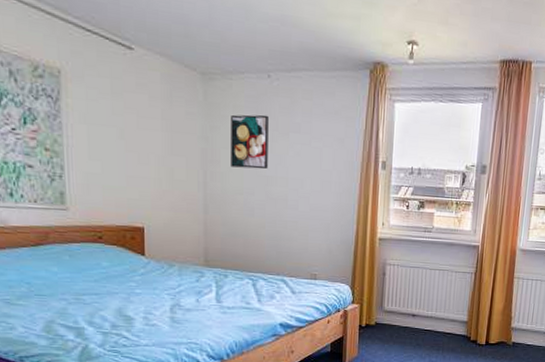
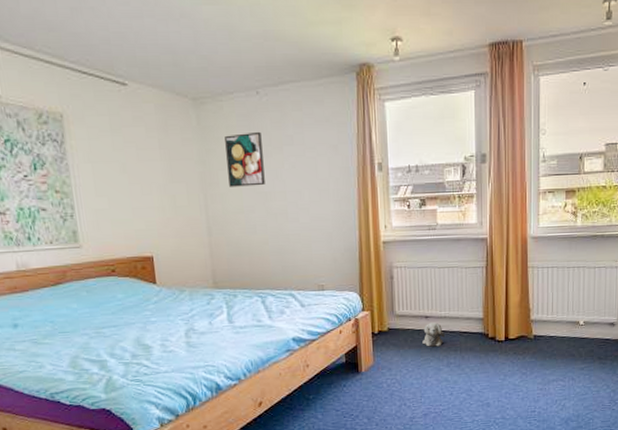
plush toy: none [407,321,429,345] -> present [422,322,445,347]

